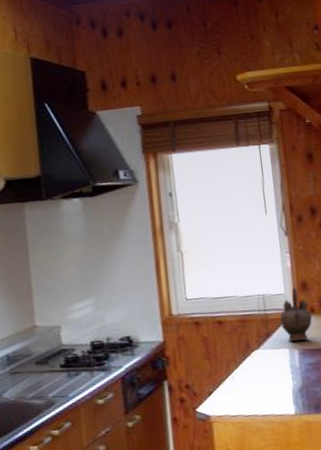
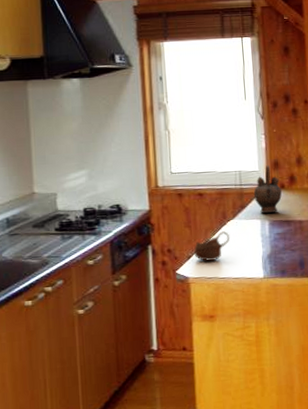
cup: none [215,363,256,397] -> present [194,231,230,261]

